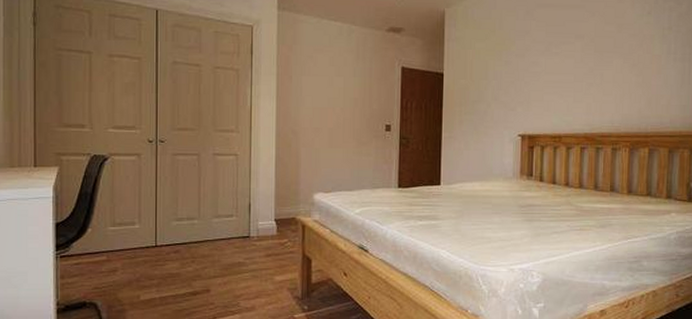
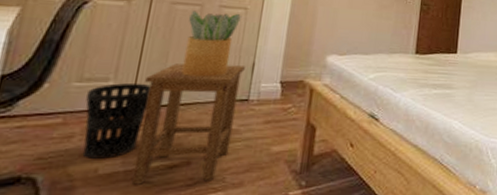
wastebasket: none [121,225,168,288] -> present [82,82,151,159]
stool: none [163,207,243,308] -> present [131,63,245,185]
potted plant: none [190,159,233,218] -> present [181,10,241,77]

